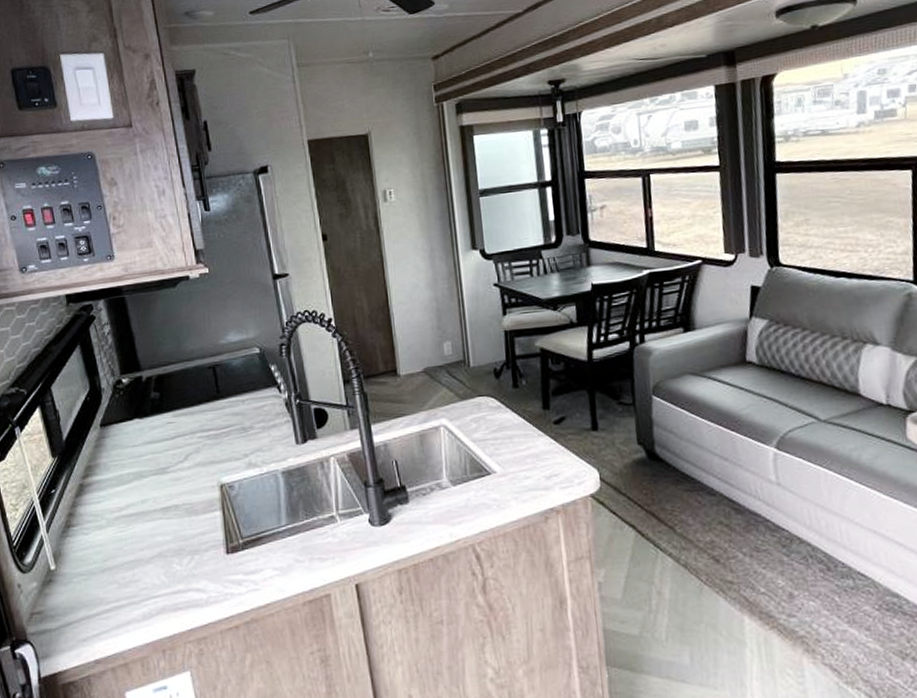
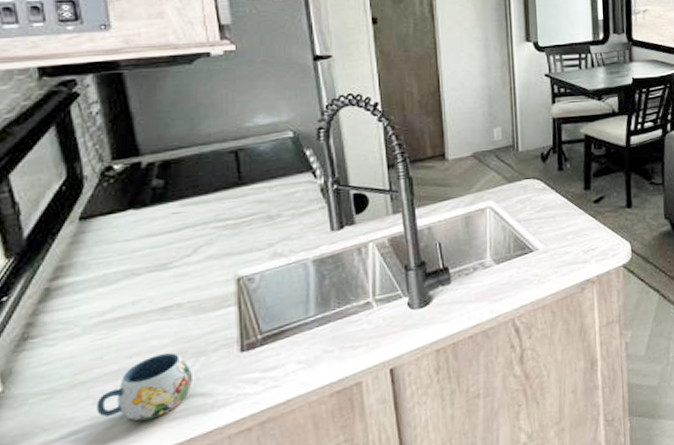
mug: none [120,549,190,608] -> present [96,353,192,422]

